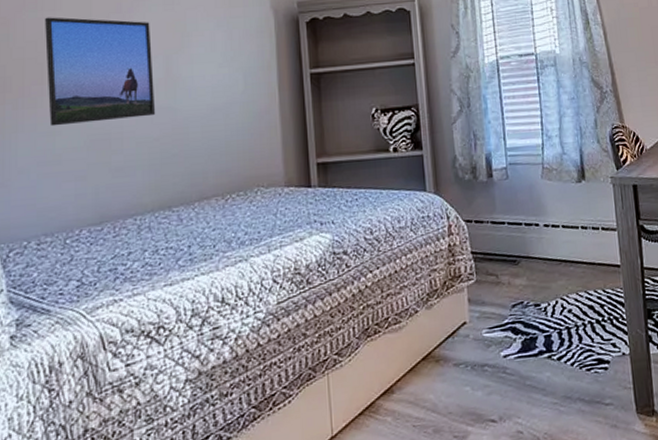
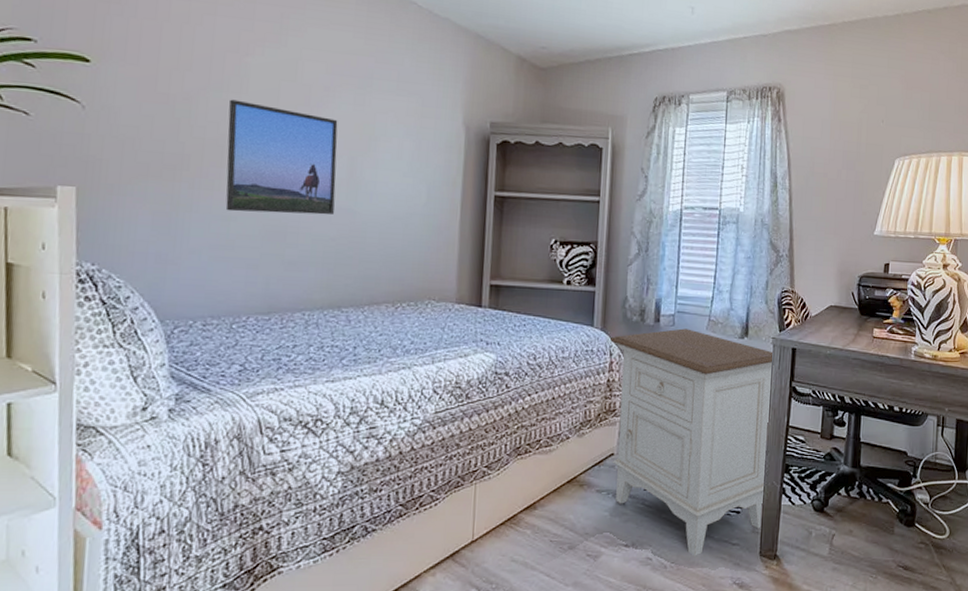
nightstand: none [445,180,632,423] -> present [610,328,774,556]

